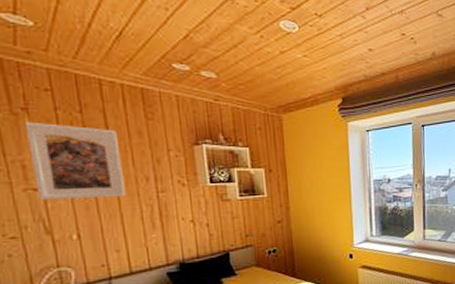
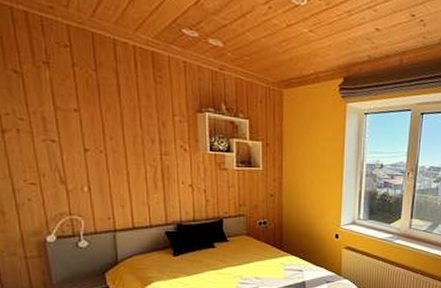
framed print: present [24,121,125,200] -> none [45,75,132,156]

